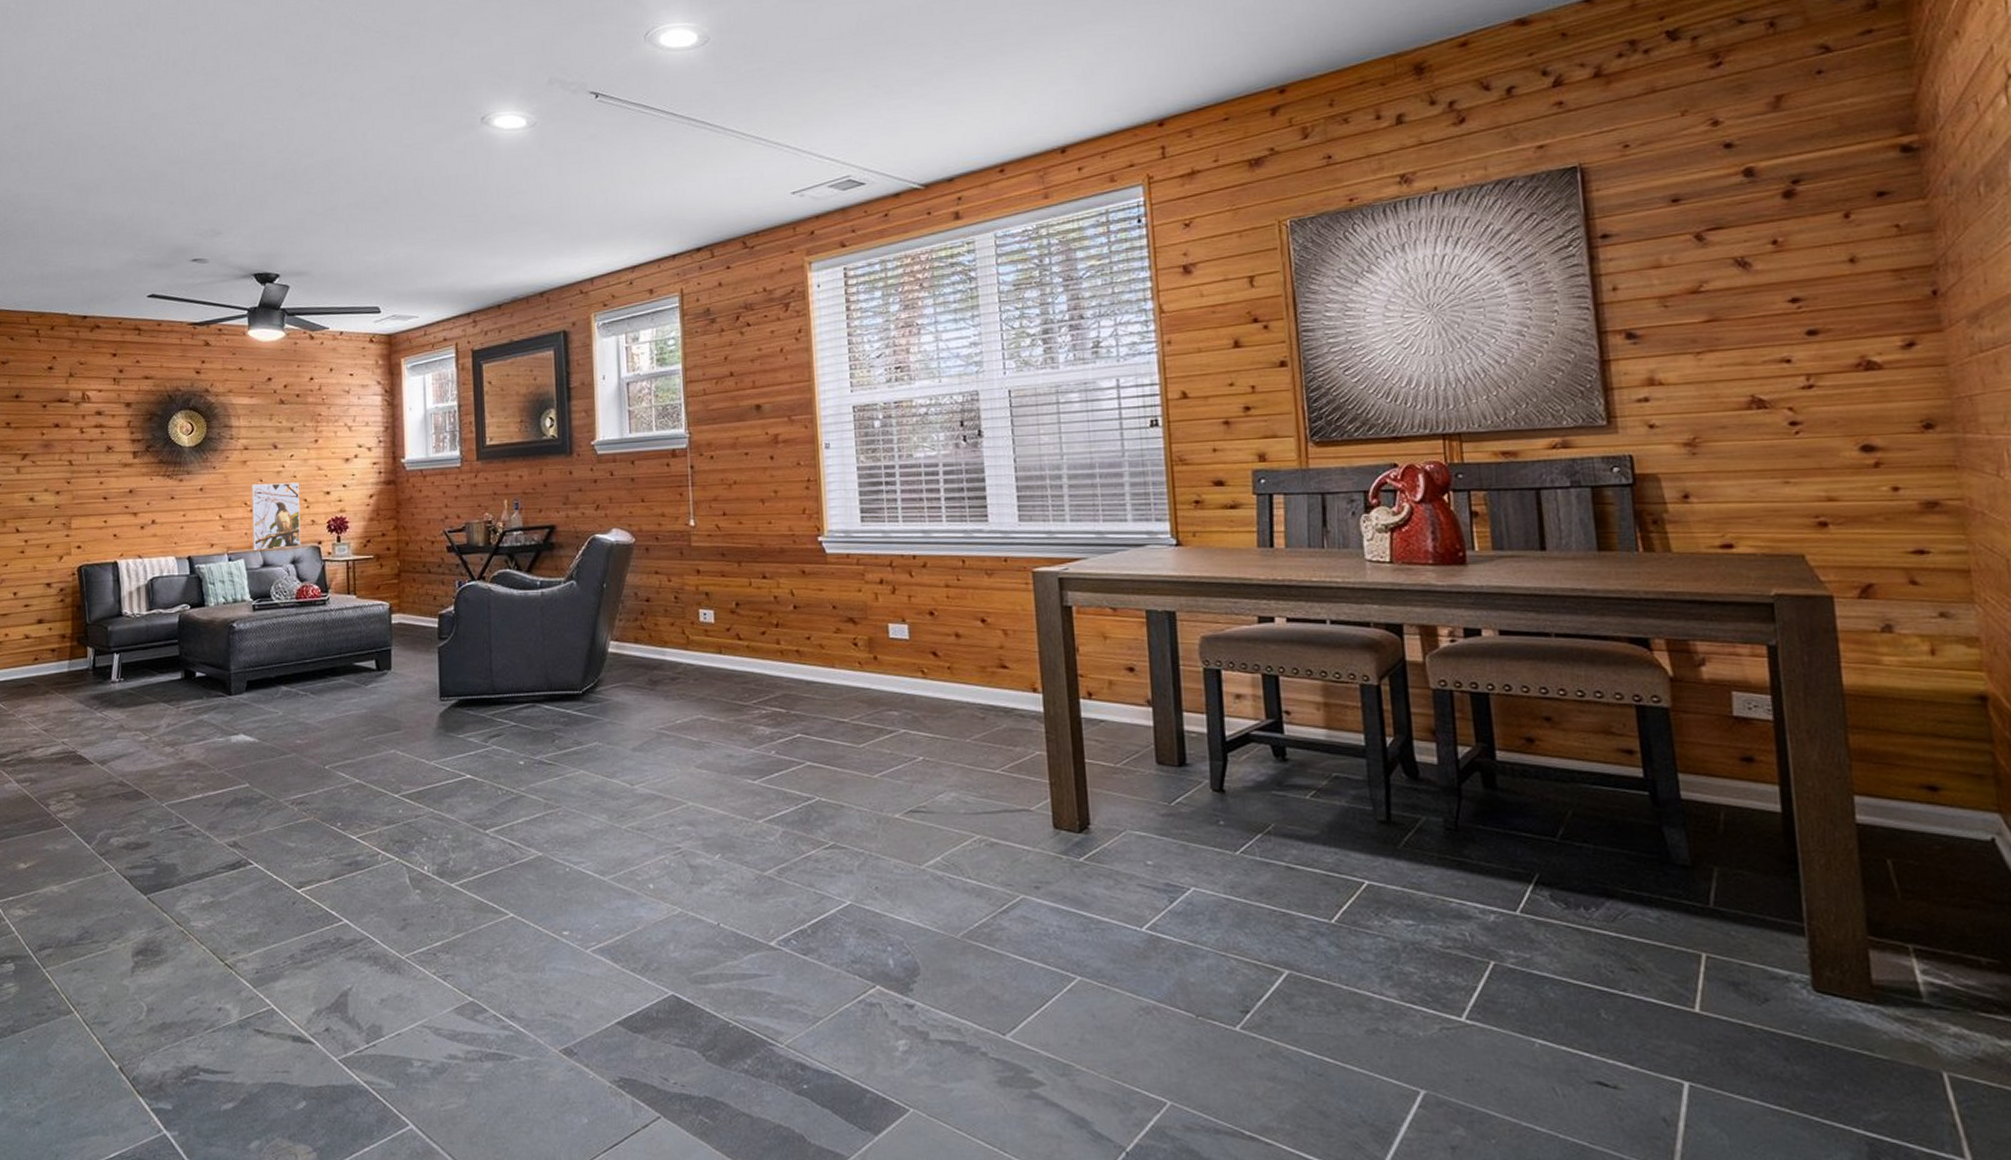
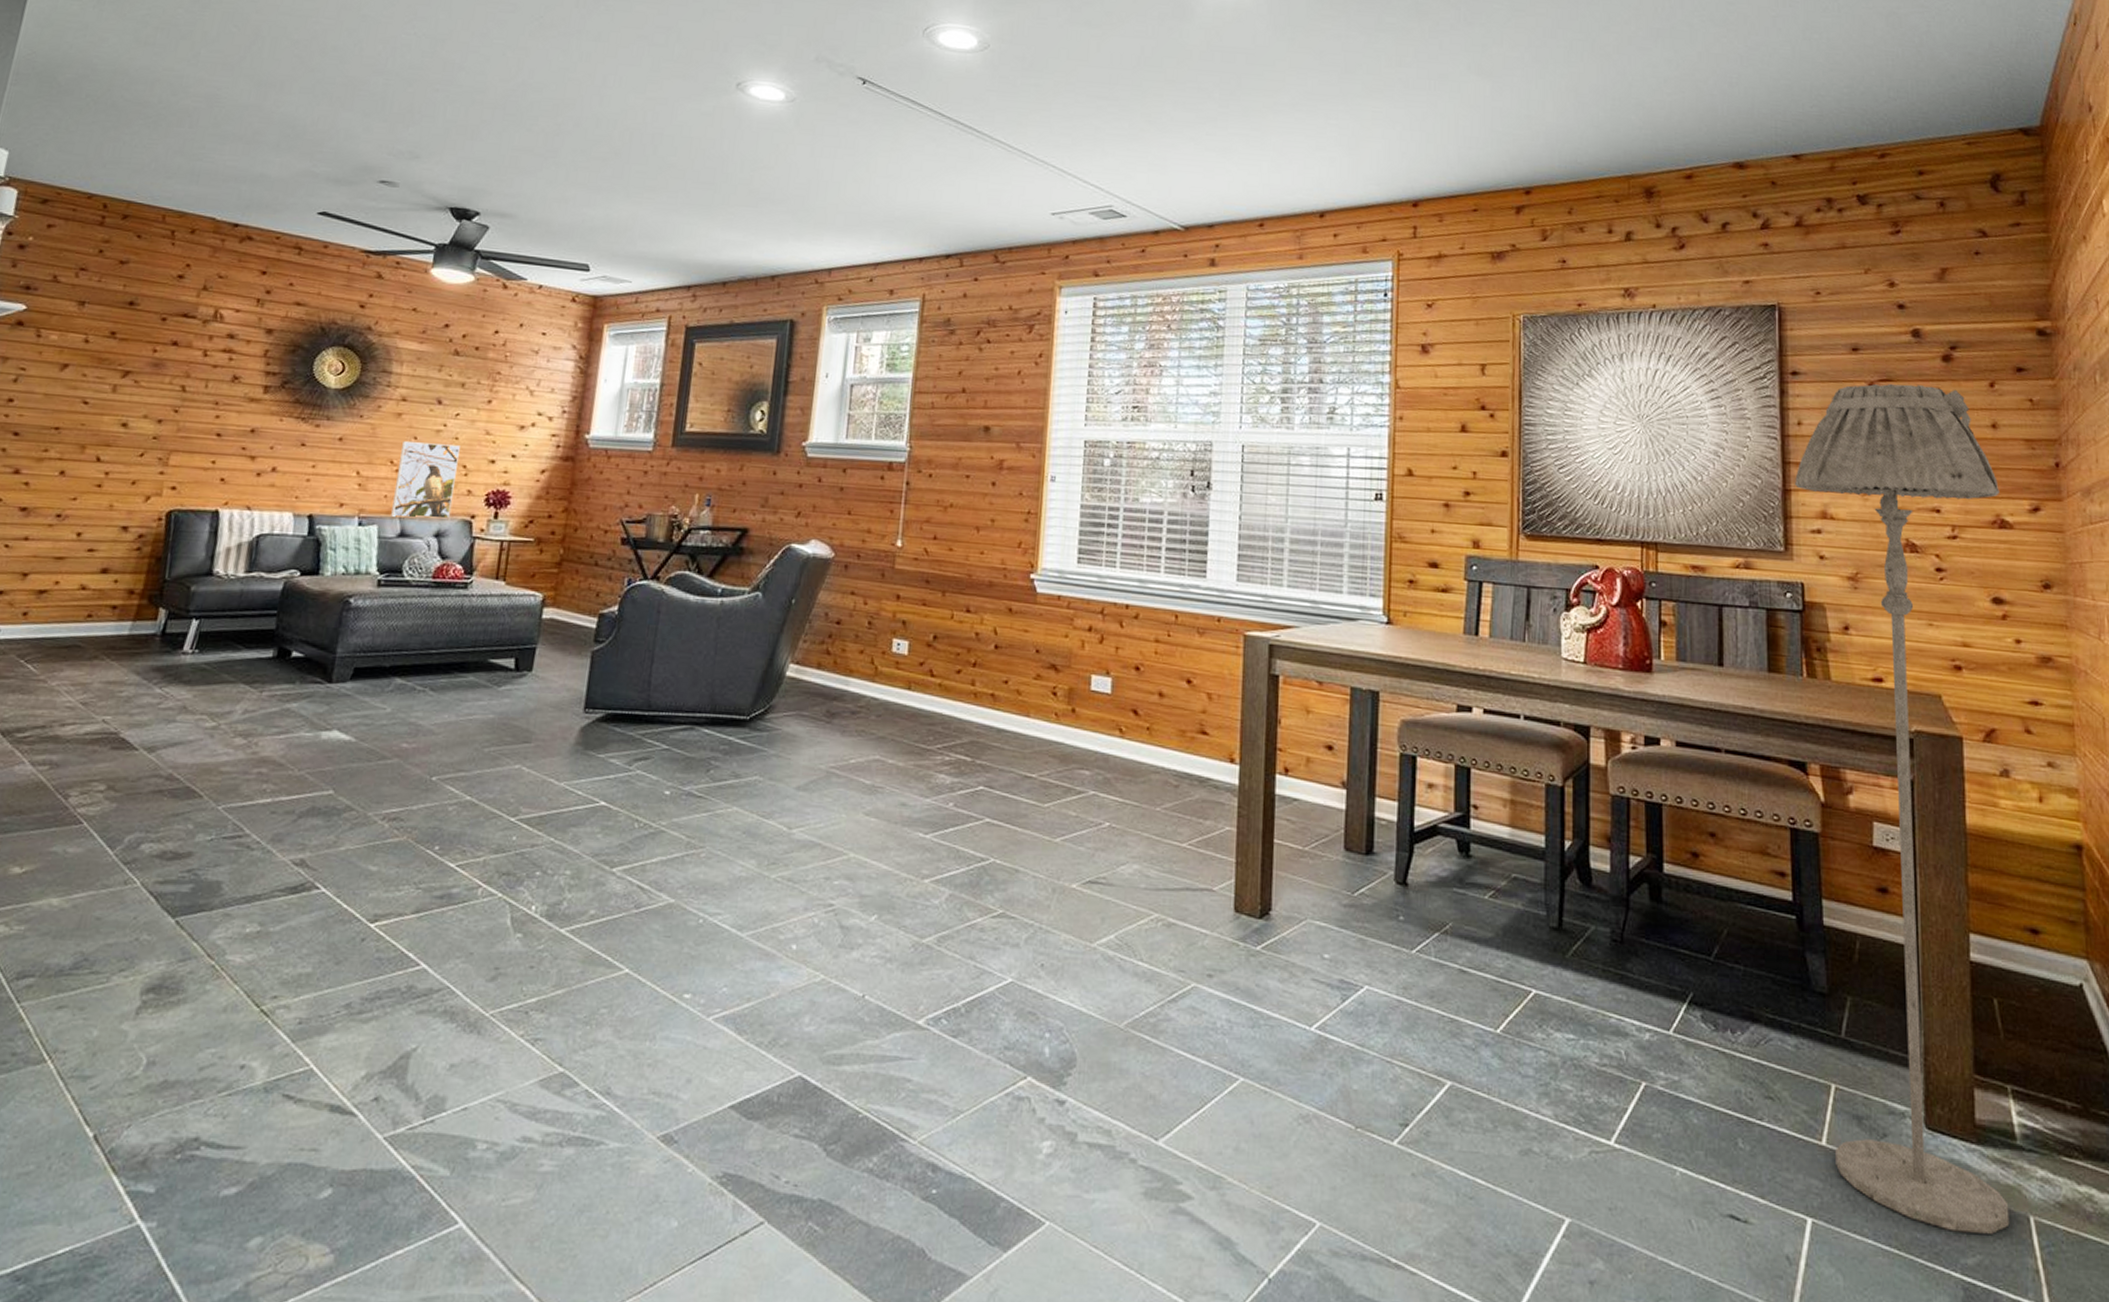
floor lamp: none [1614,227,1919,1091] -> present [1795,384,2010,1234]

